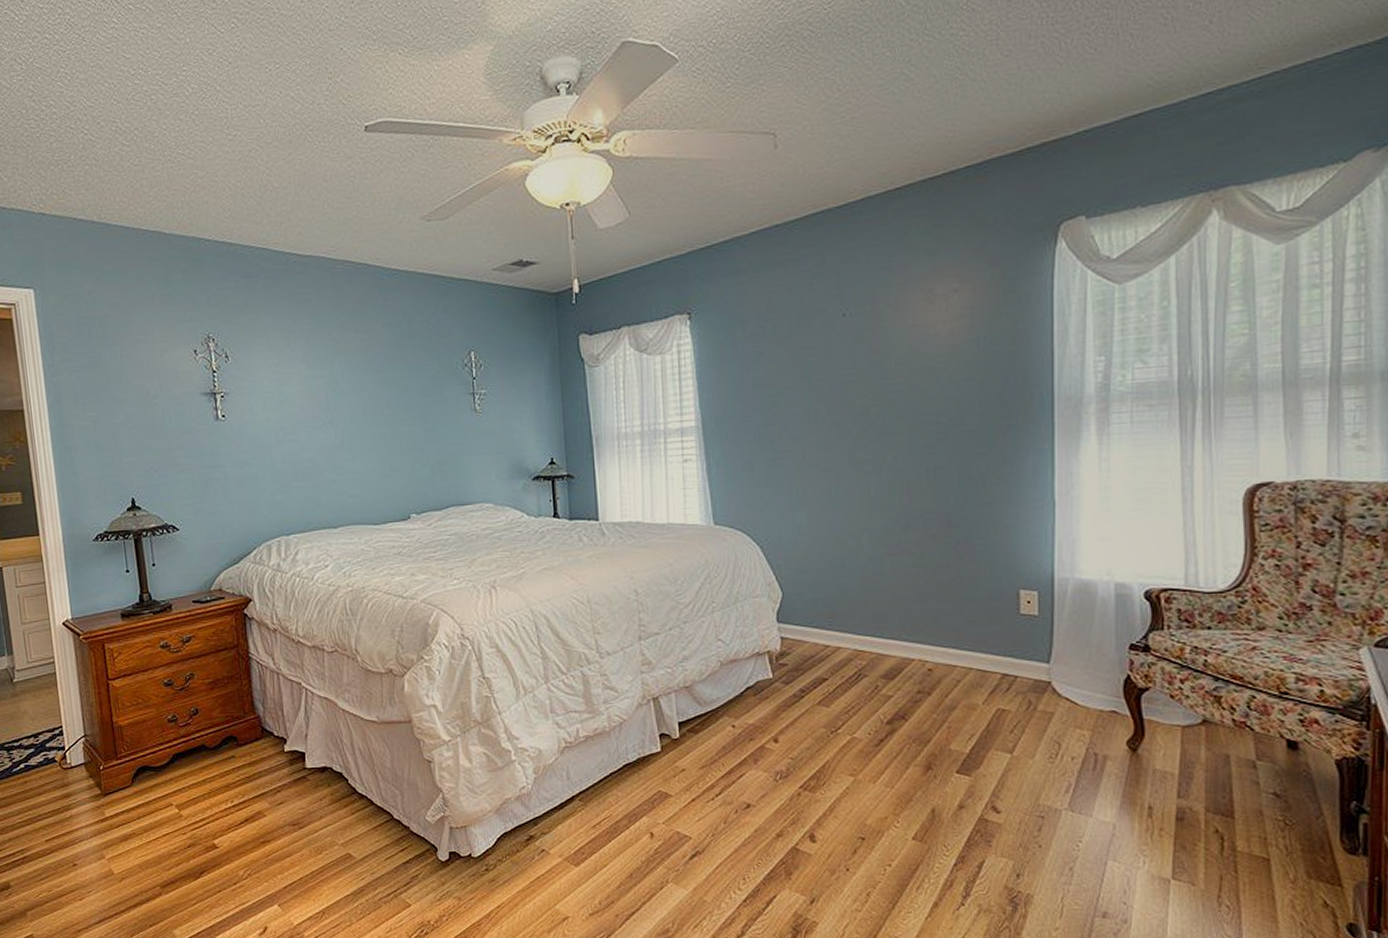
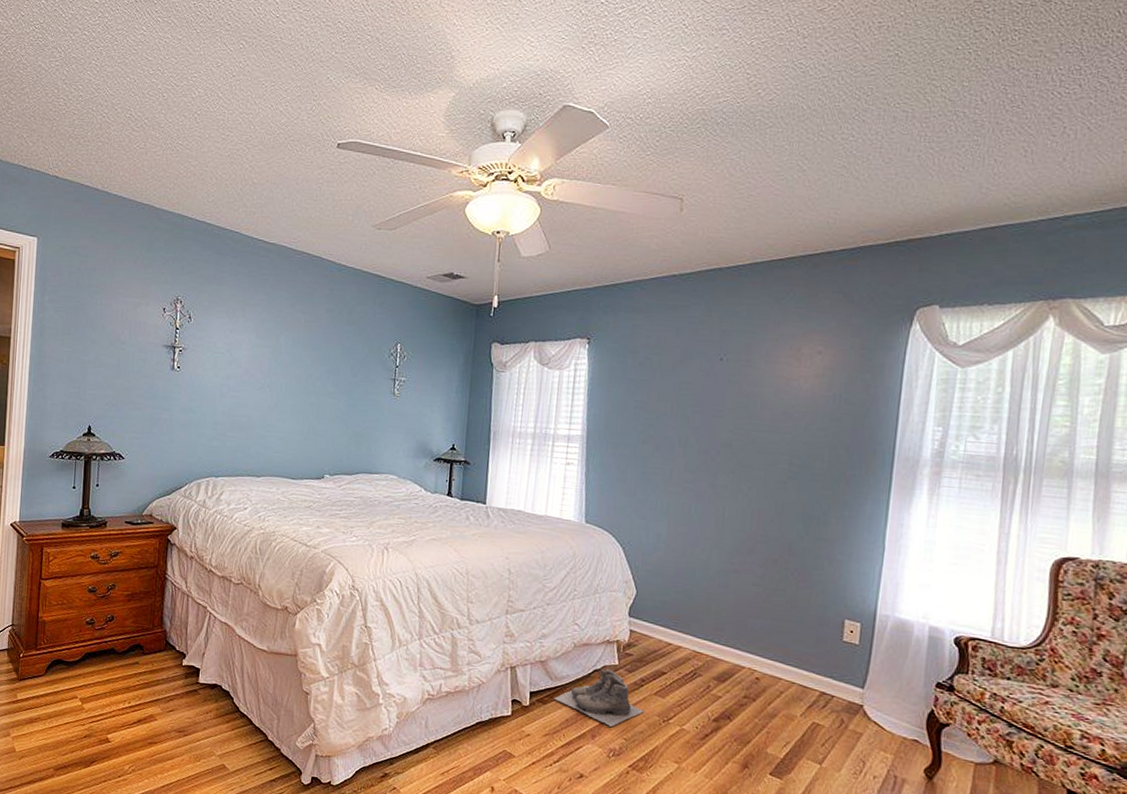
boots: none [705,684,808,747] -> present [553,668,644,727]

